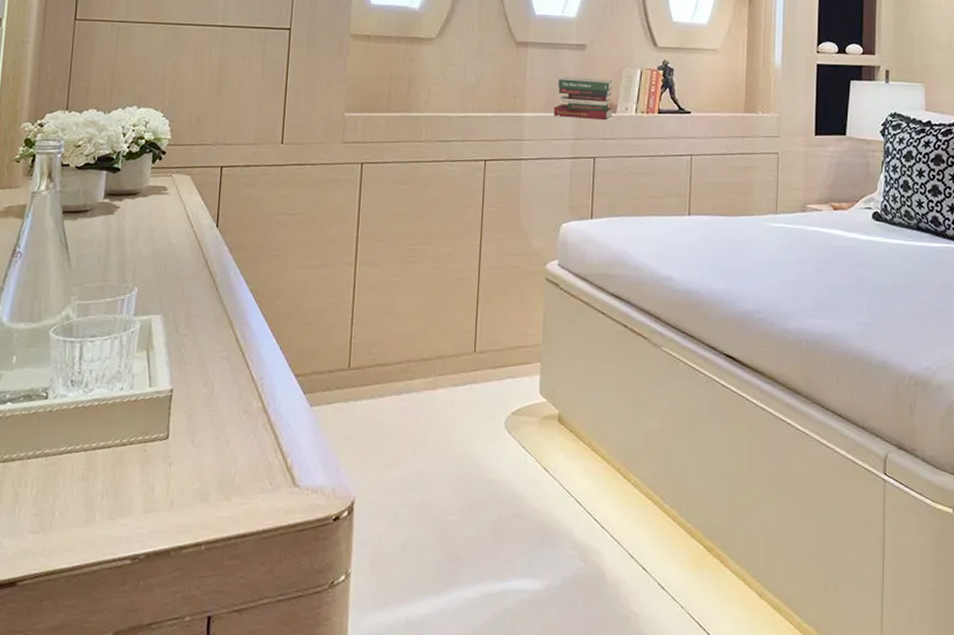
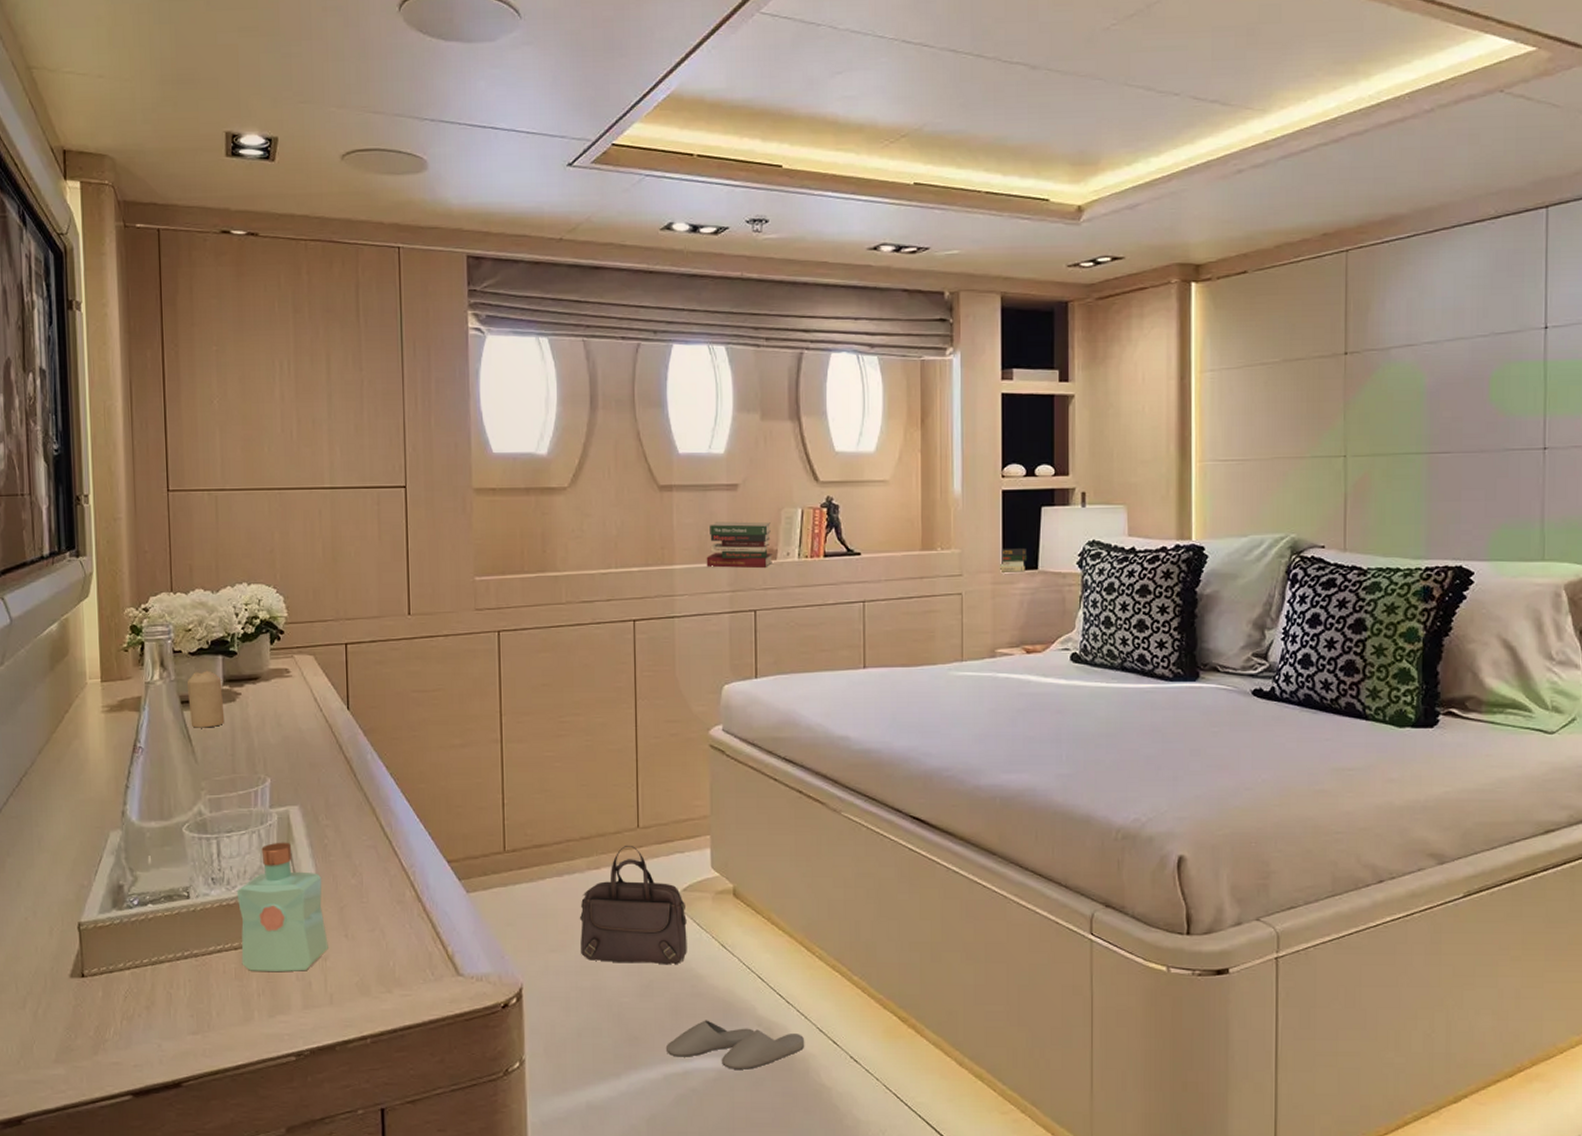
candle: none [69,184,103,238] -> present [188,671,225,728]
perfume: none [90,348,176,476] -> present [236,842,328,972]
handbag: none [412,368,514,486] -> present [579,845,687,965]
slippers: none [485,541,617,592] -> present [665,1020,805,1069]
books: none [813,116,838,137] -> present [1000,549,1028,572]

